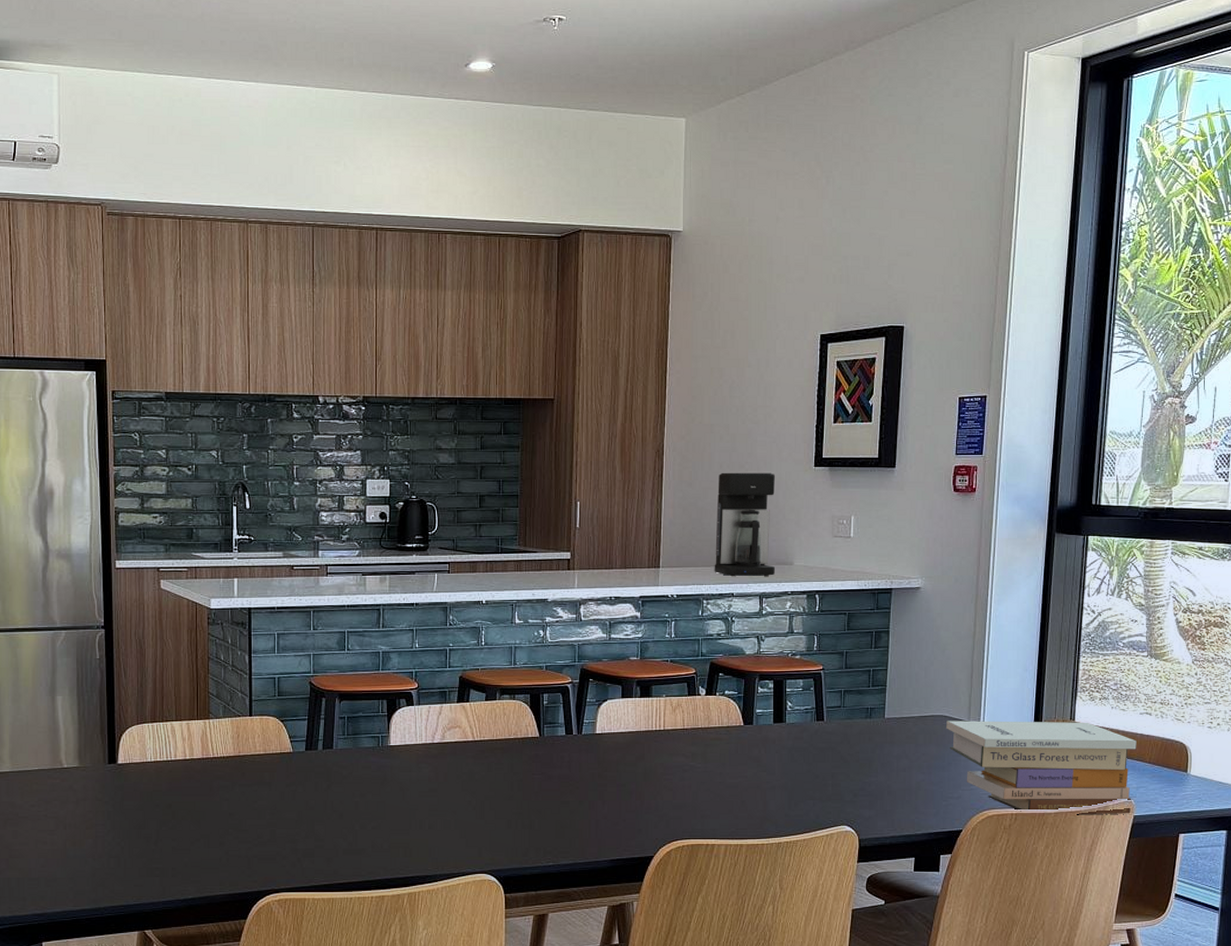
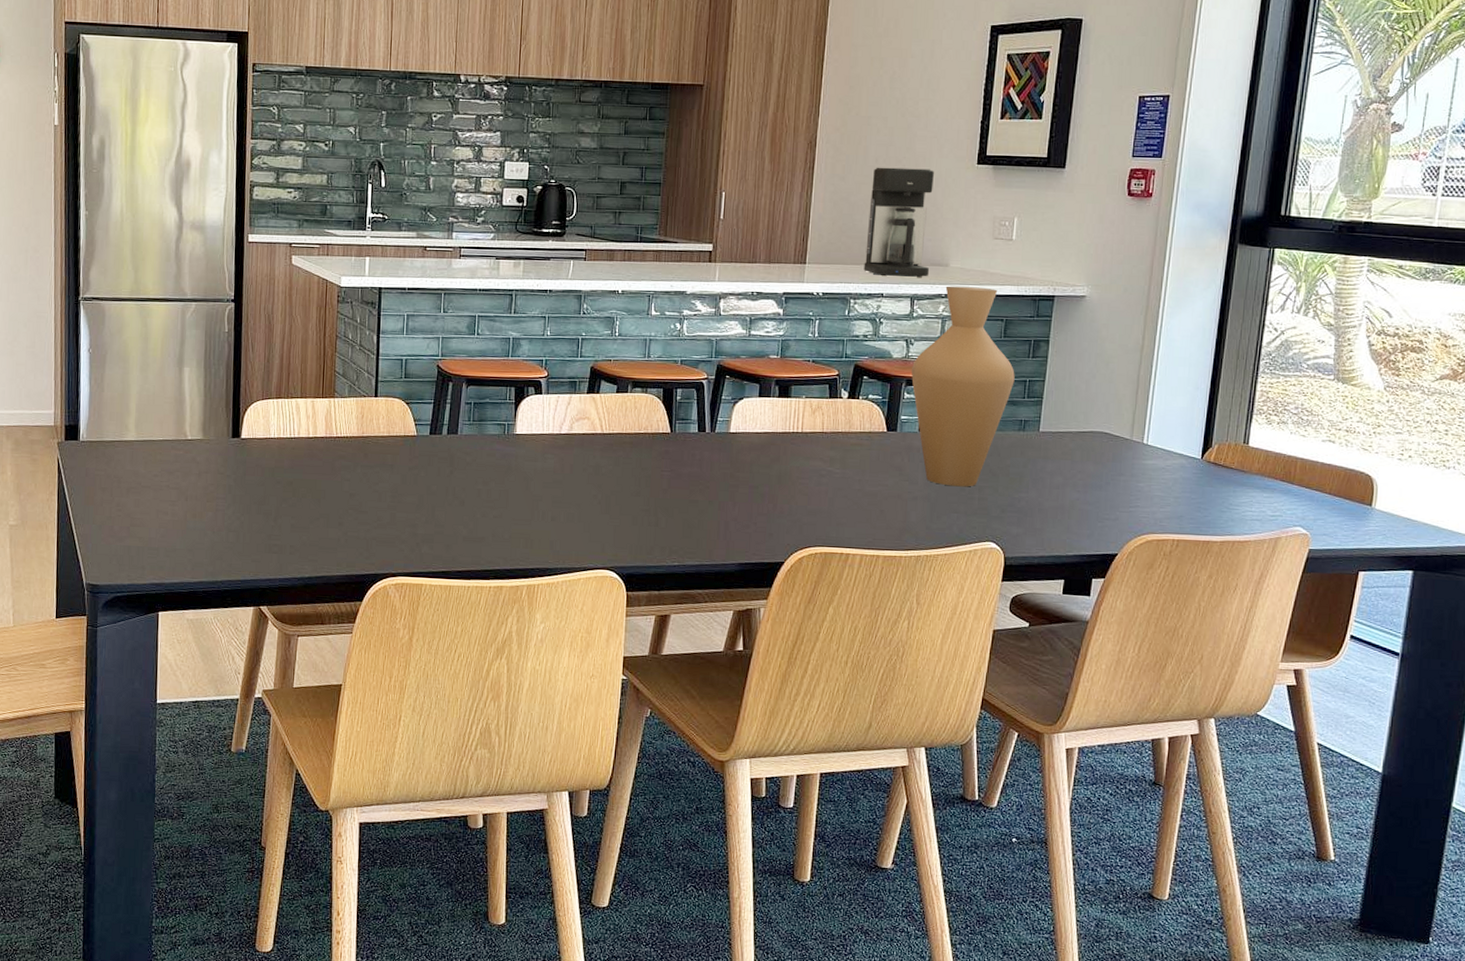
vase: none [763,583,859,774] -> present [911,286,1015,487]
books: present [946,721,1137,814] -> none [1106,438,1317,547]

